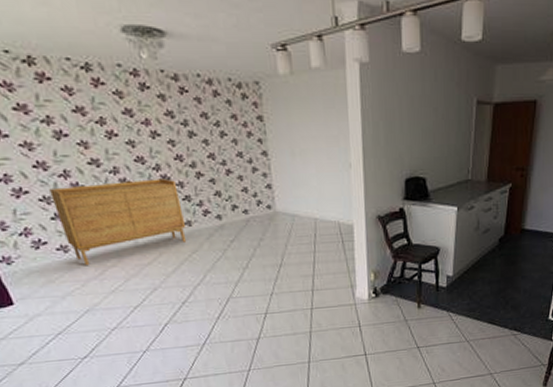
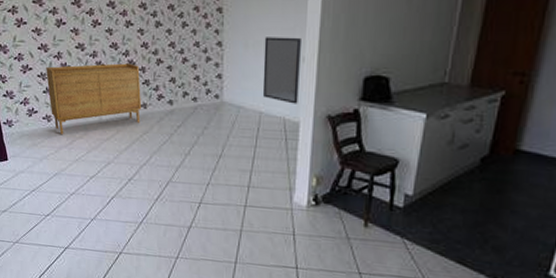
home mirror: none [310,144,350,208] -> present [262,37,301,104]

